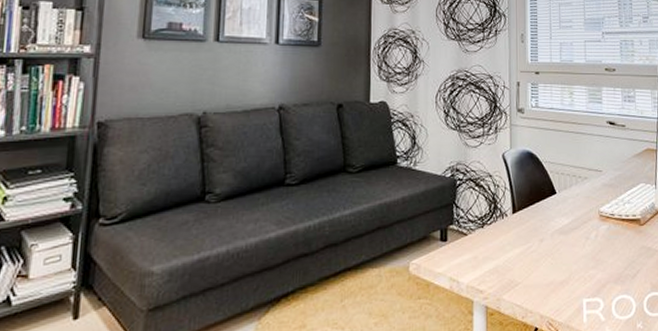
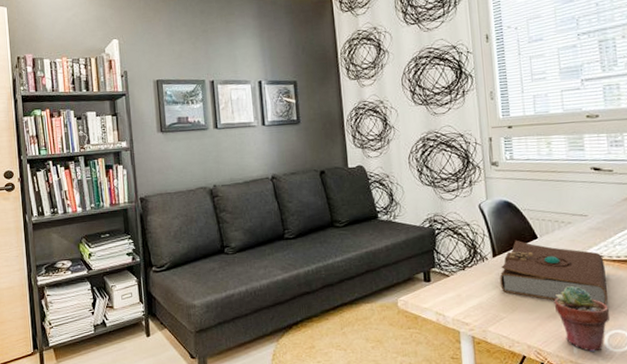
book: none [518,194,617,268] -> present [500,239,608,306]
potted succulent: none [567,247,618,320] -> present [553,286,610,352]

